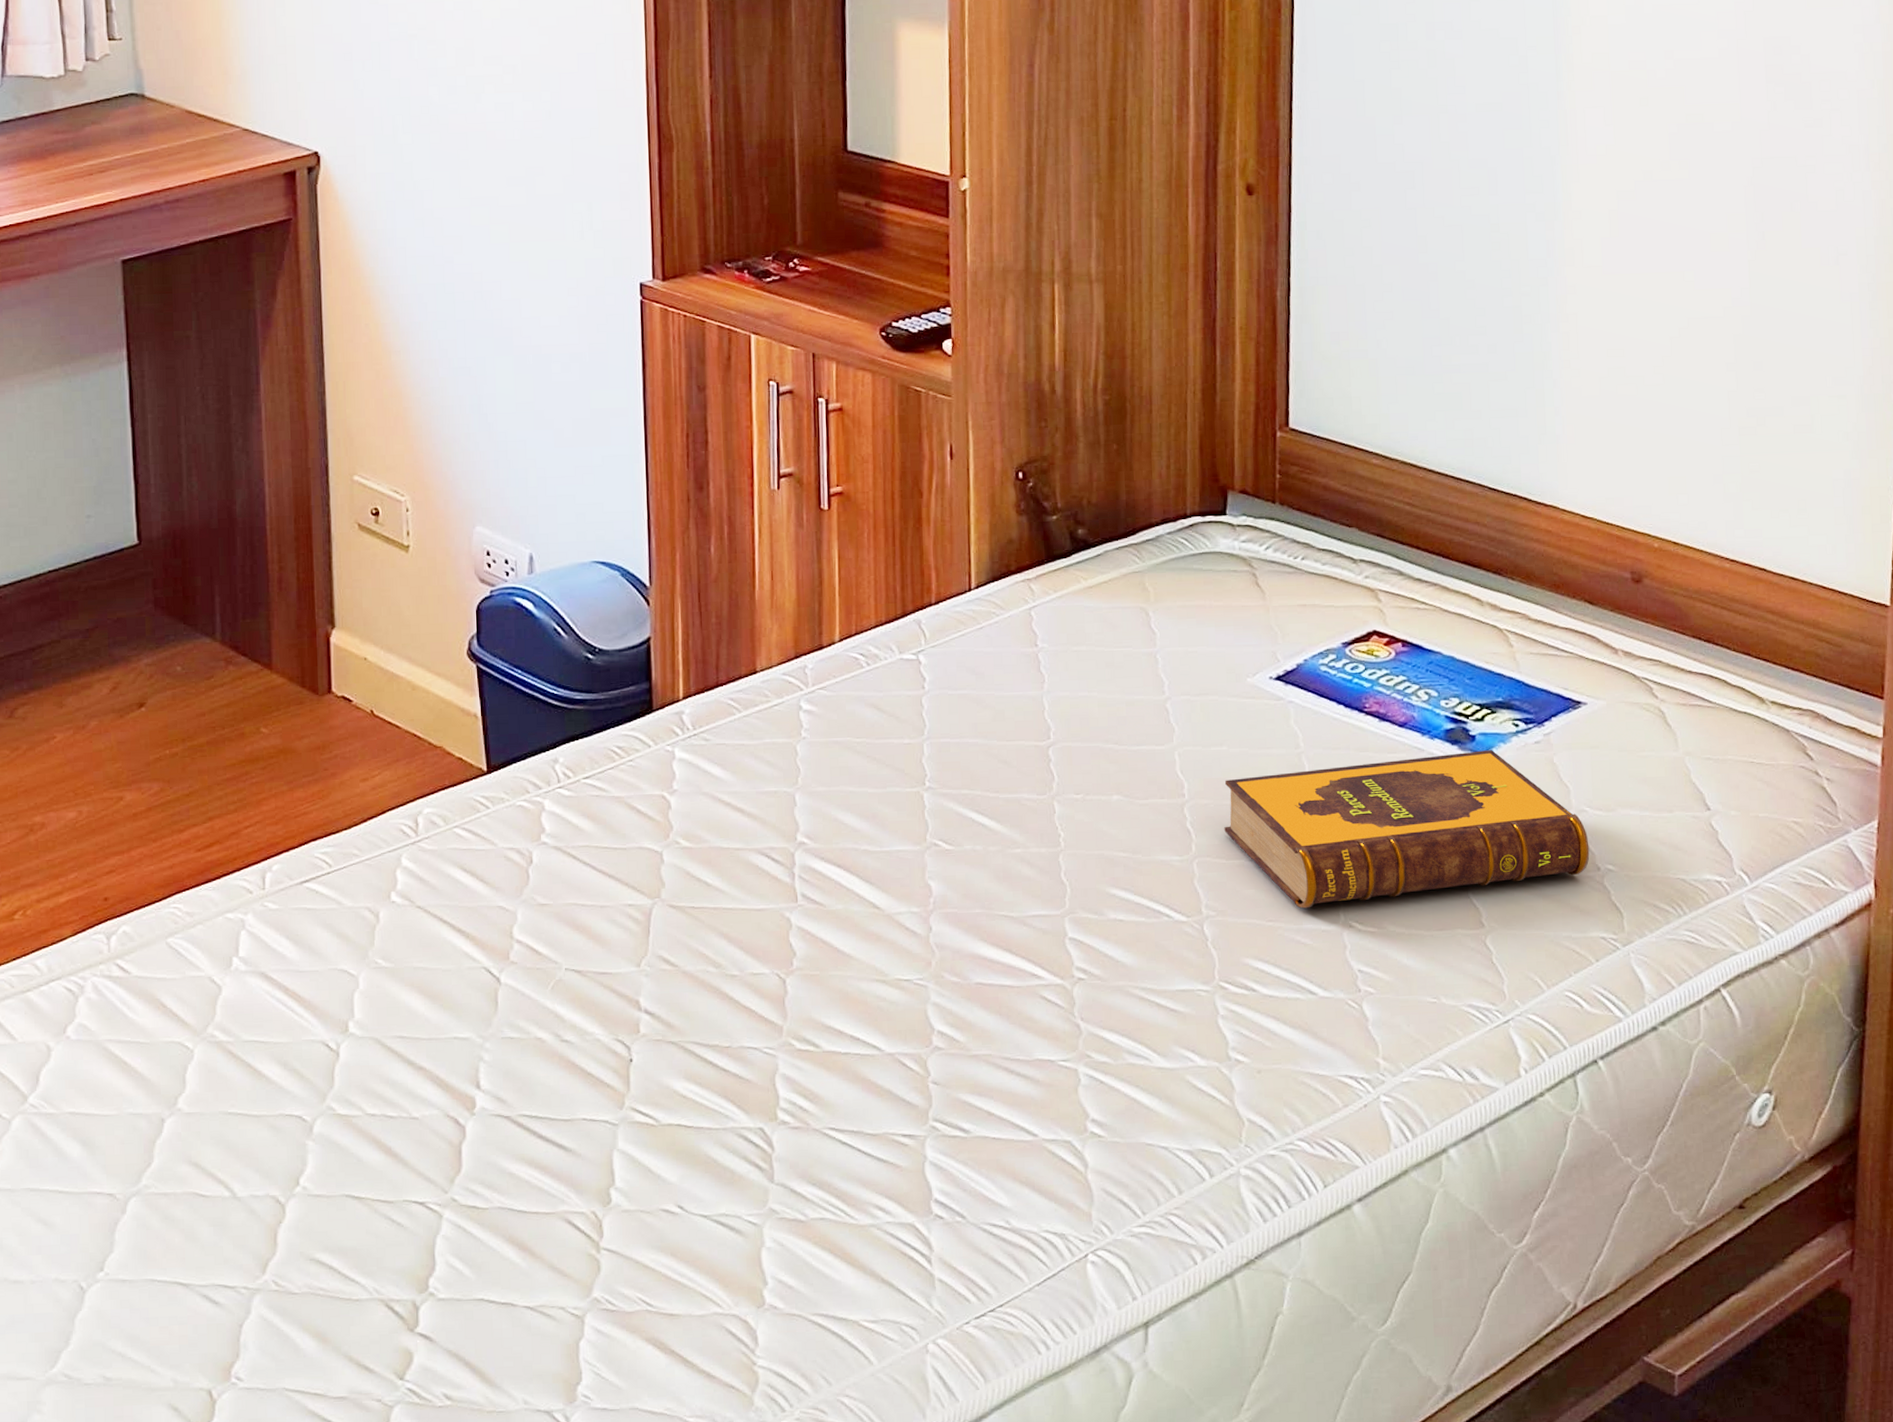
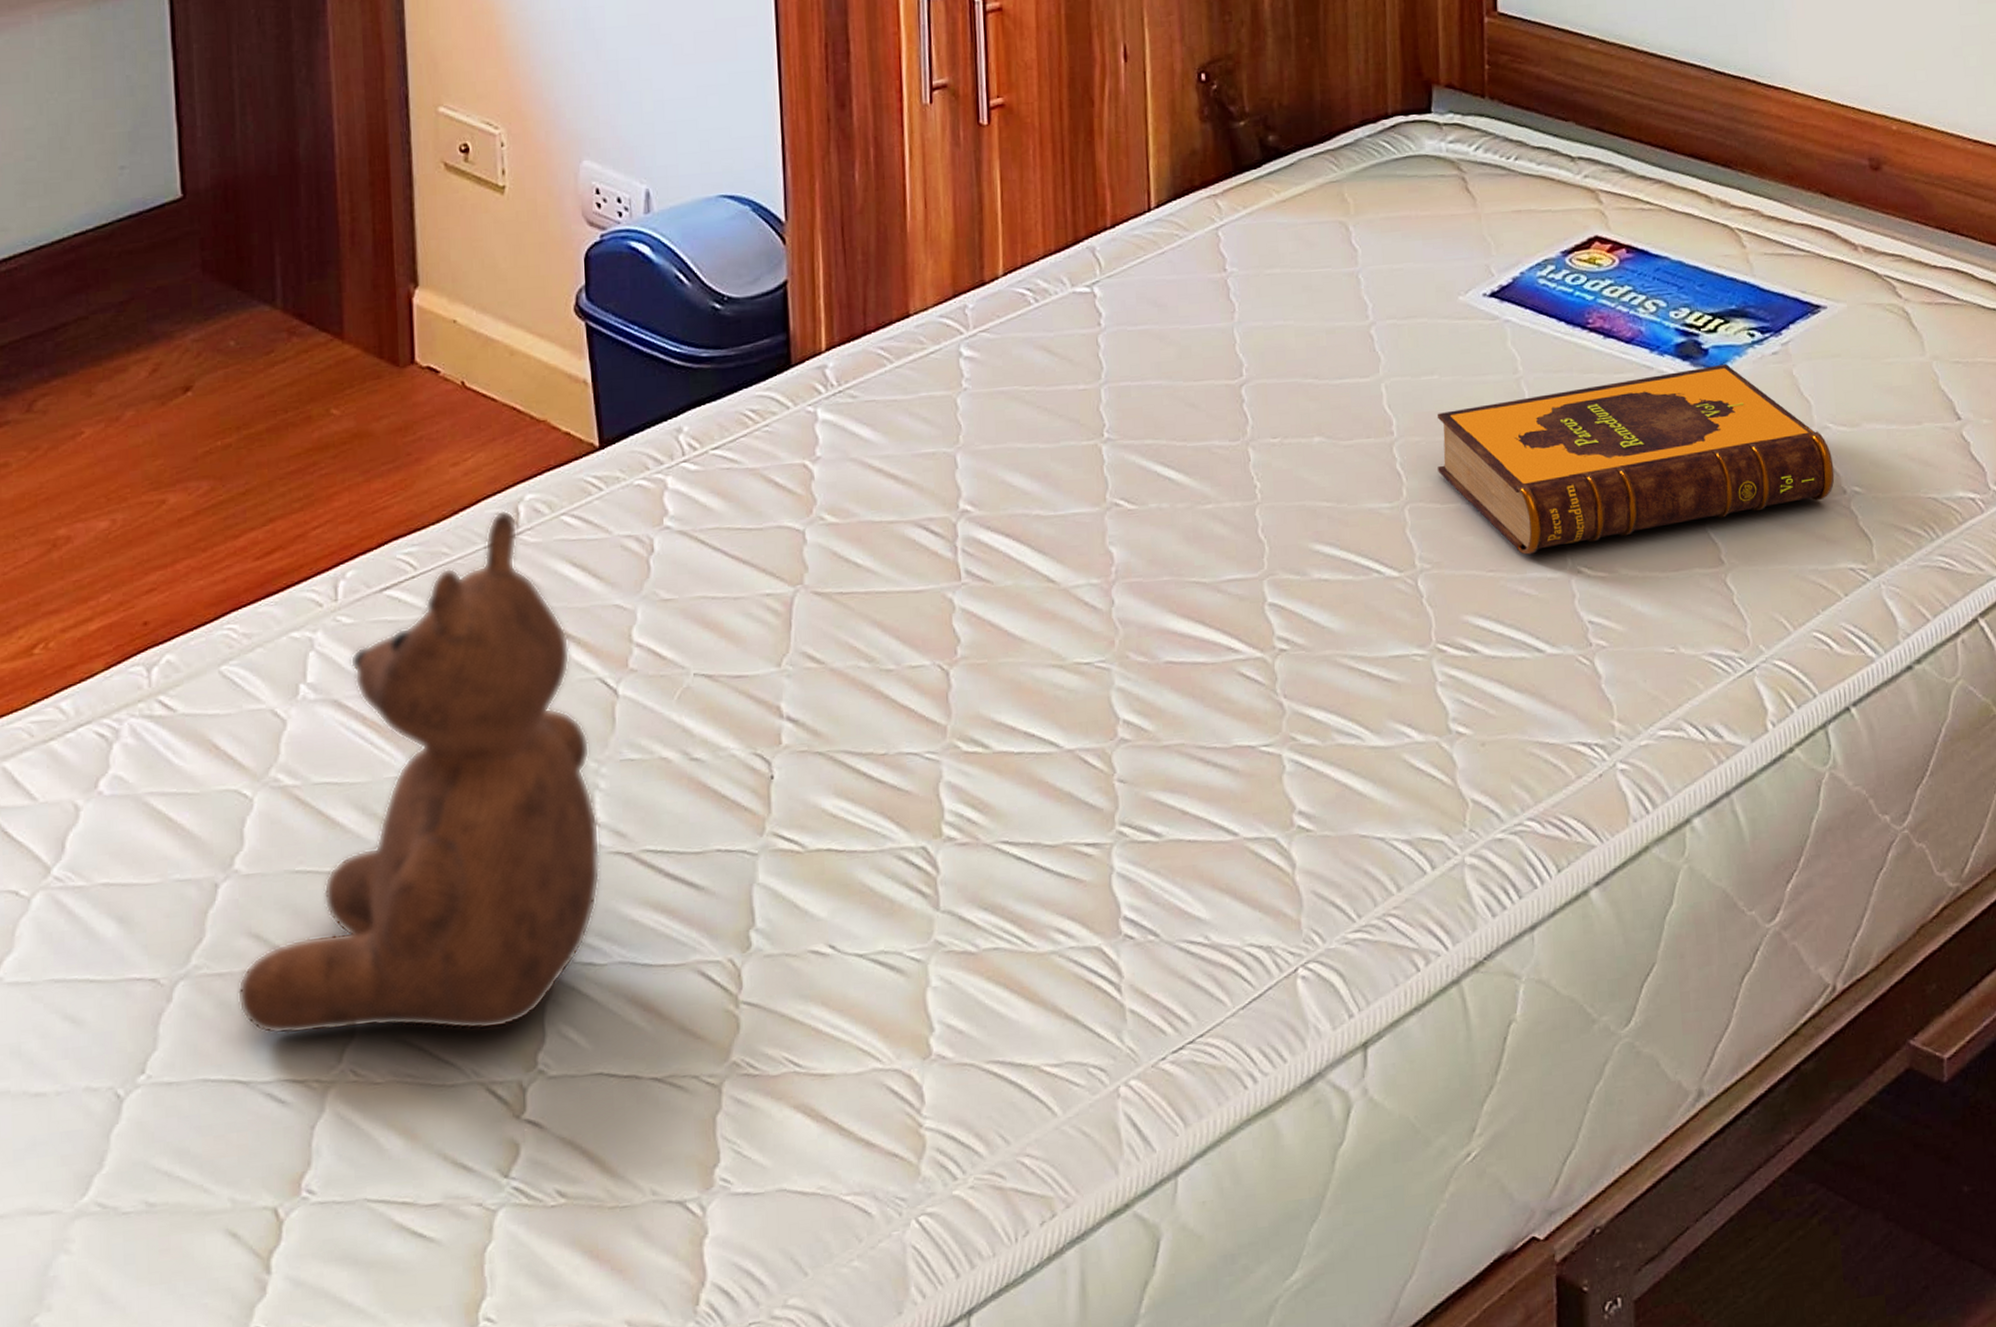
teddy bear: none [179,821,484,1256] -> present [237,510,601,1035]

